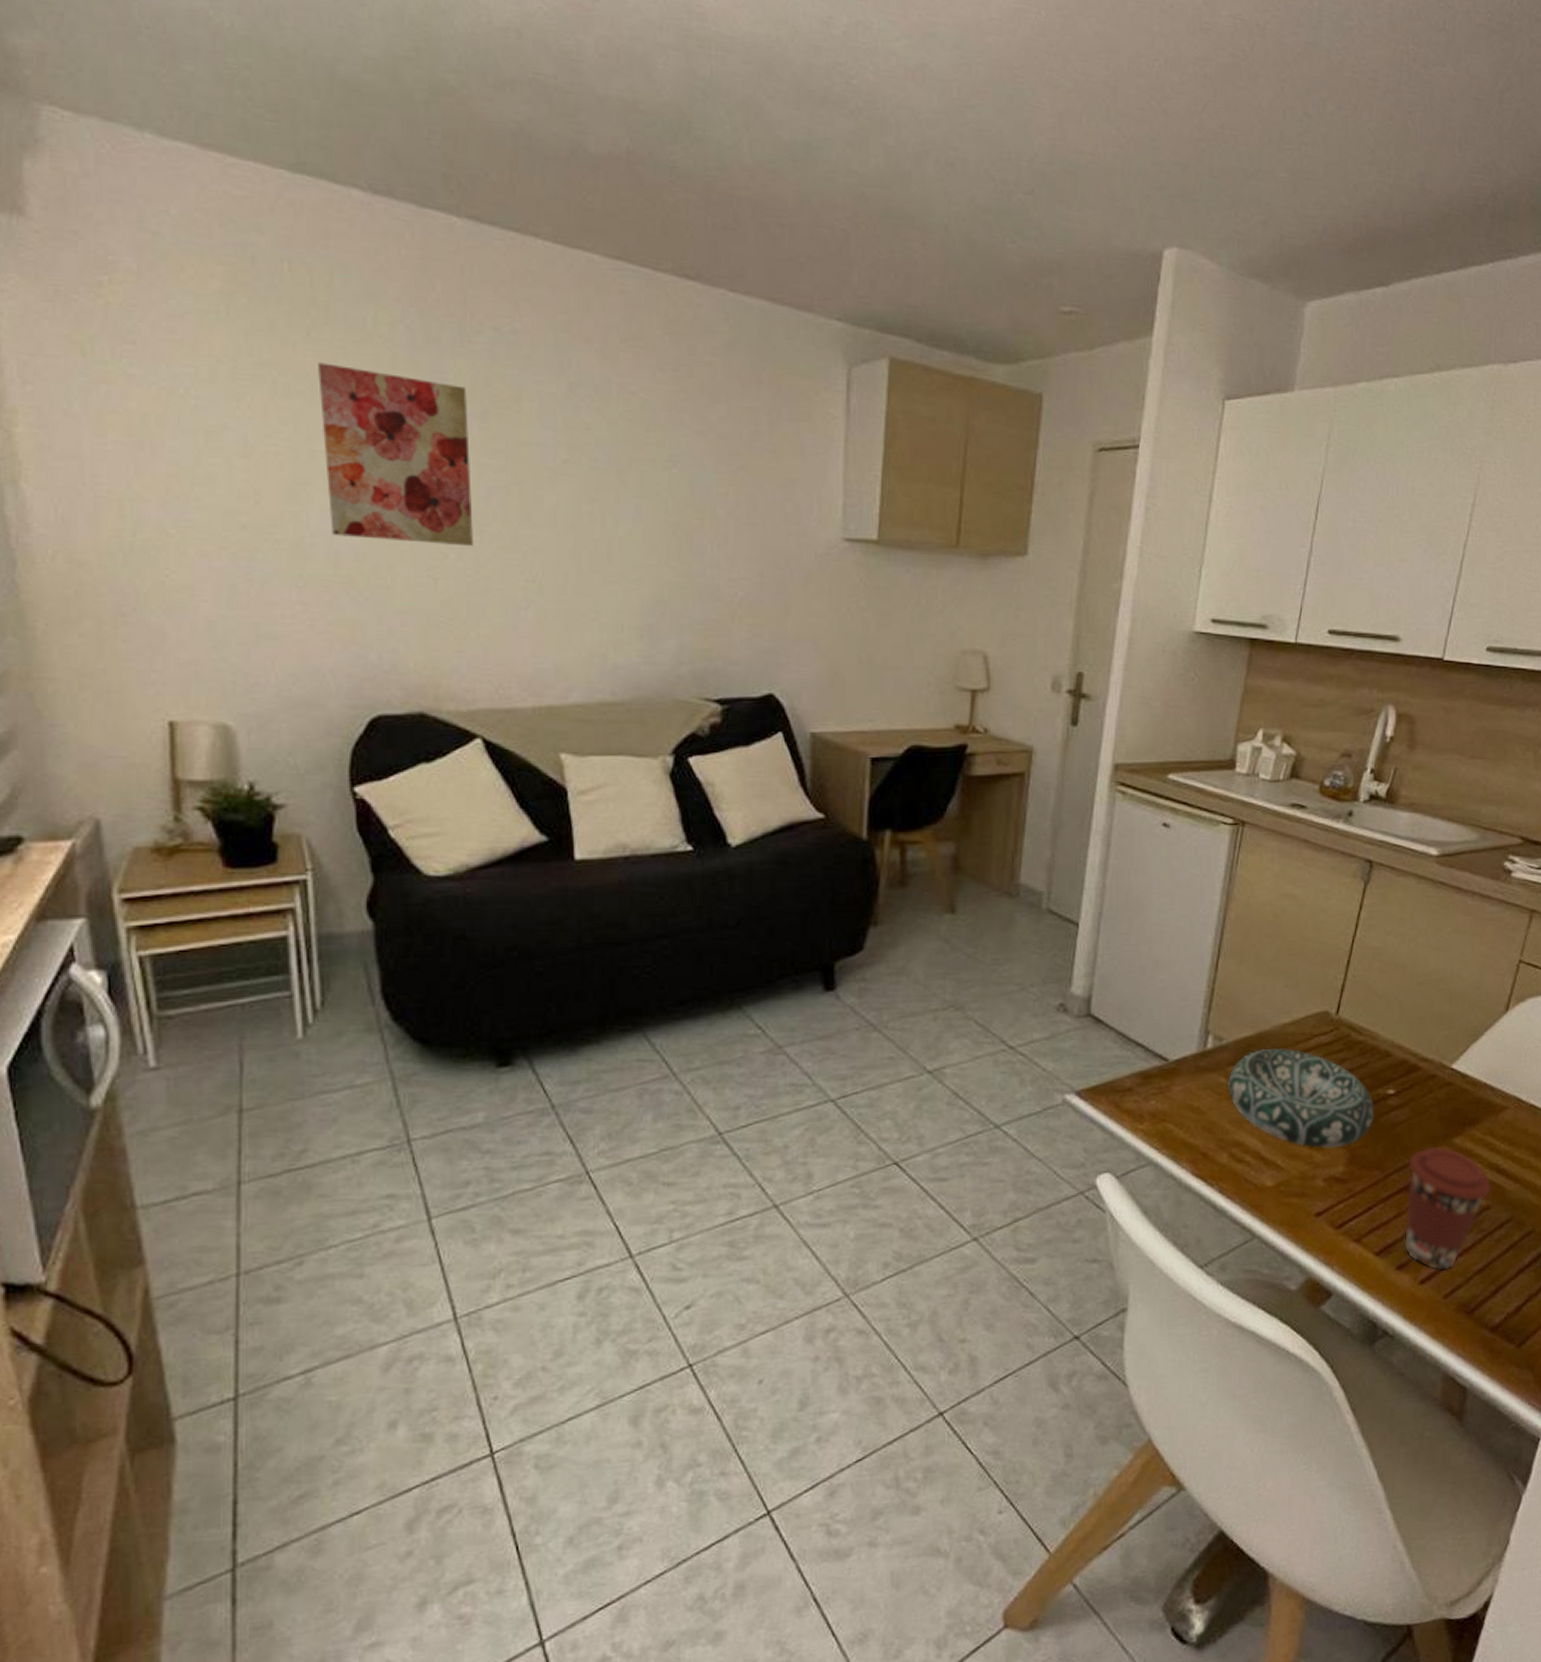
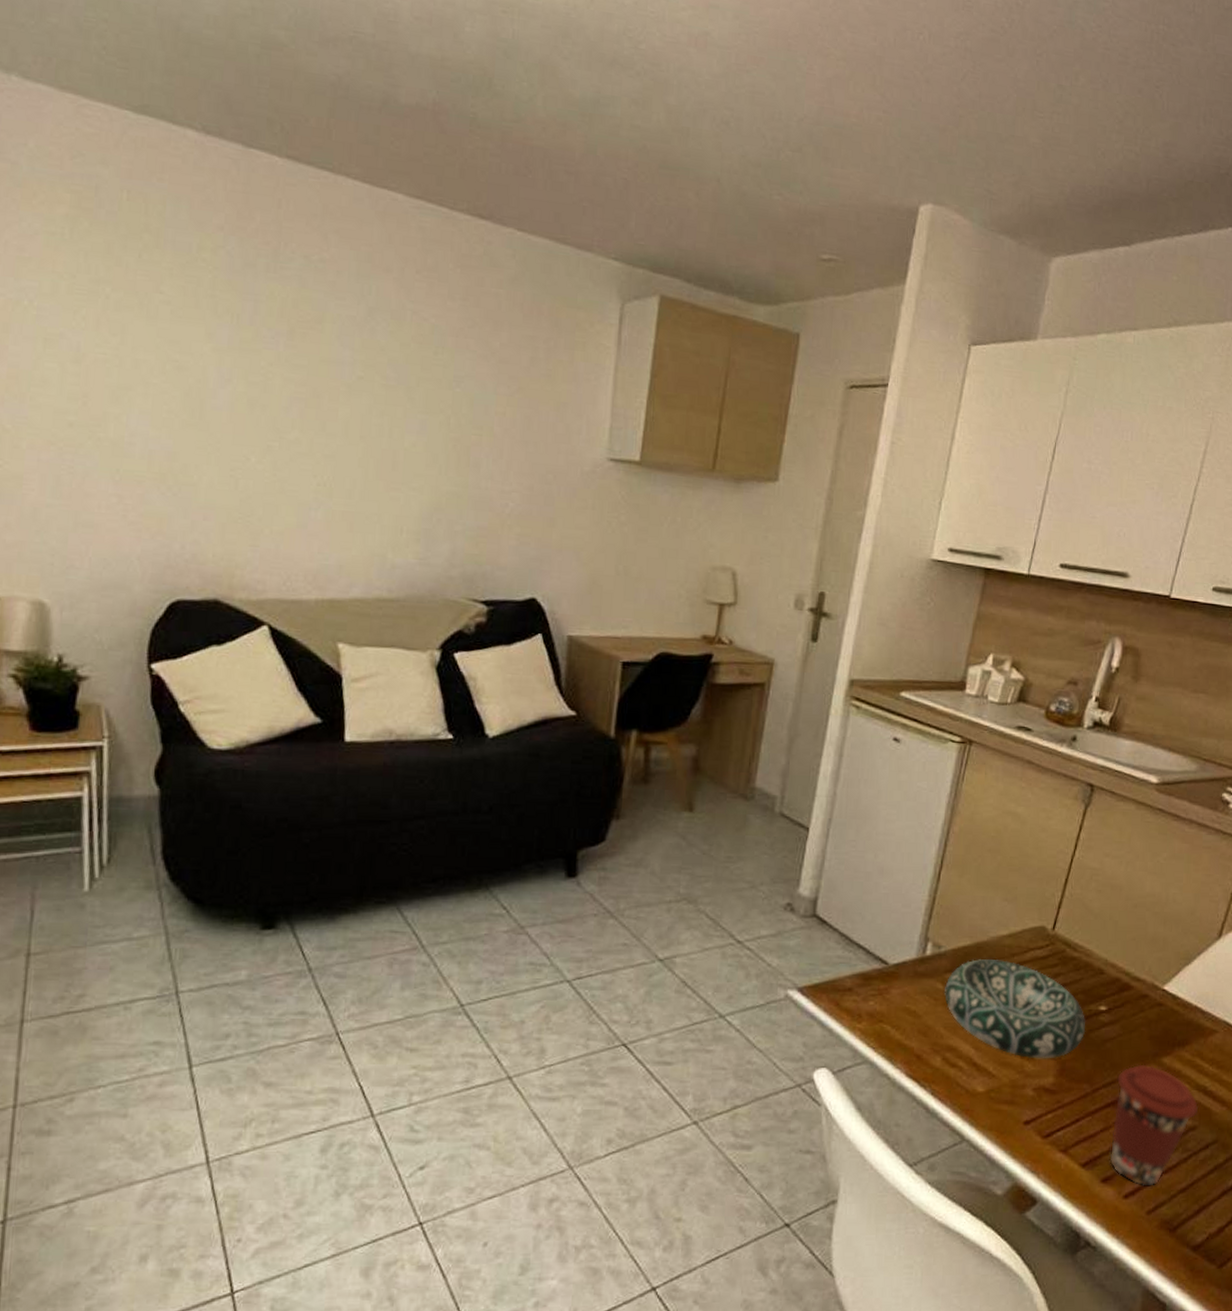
wall art: present [318,362,473,547] -> none [146,281,277,452]

